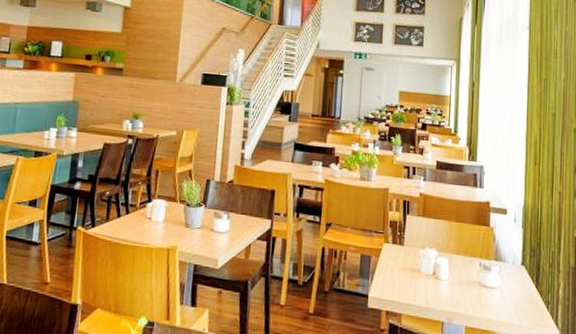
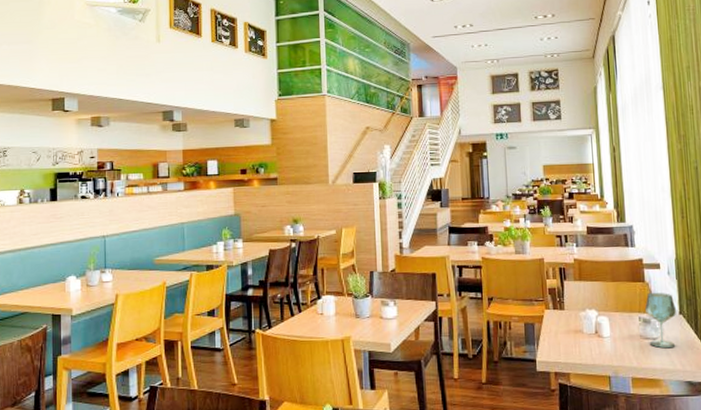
wine glass: none [486,239,519,300] -> present [644,293,677,349]

